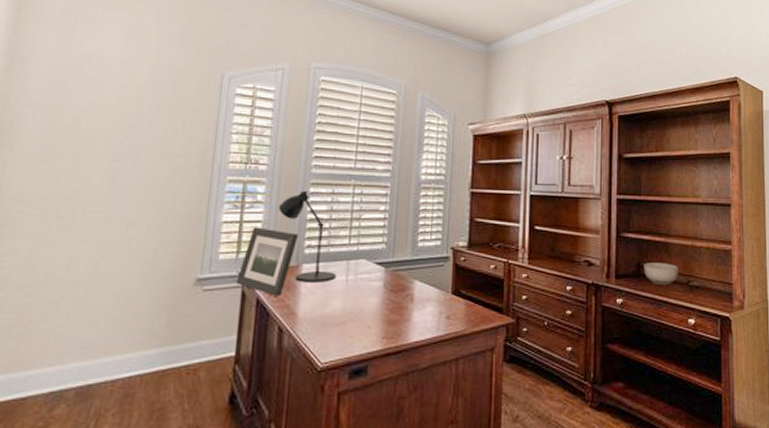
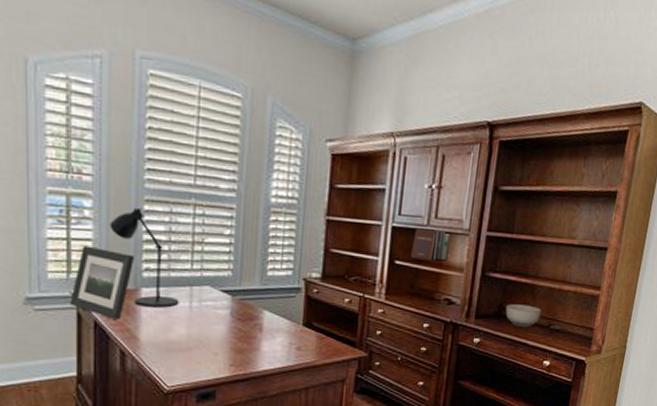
books: none [548,192,586,225] -> present [410,225,454,262]

